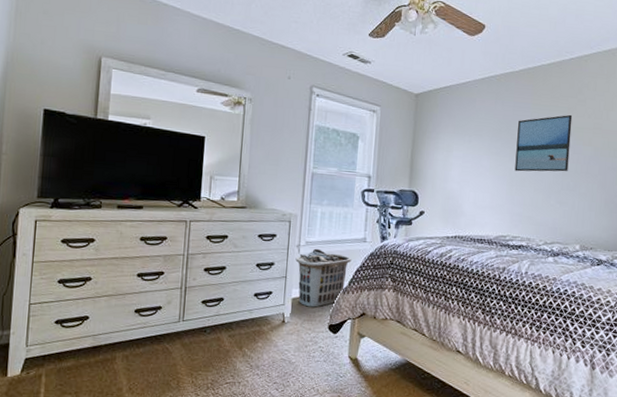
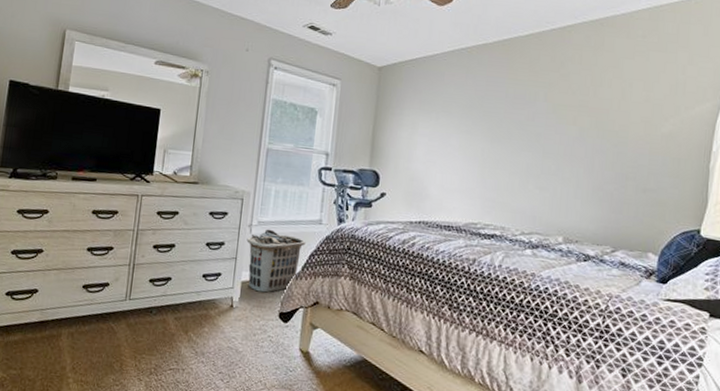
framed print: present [514,114,573,172] -> none [487,90,554,154]

